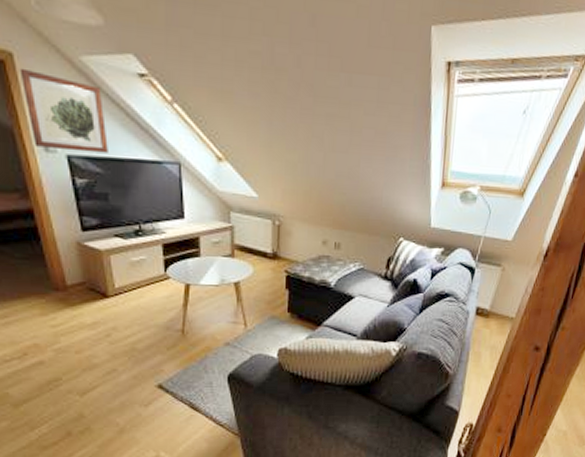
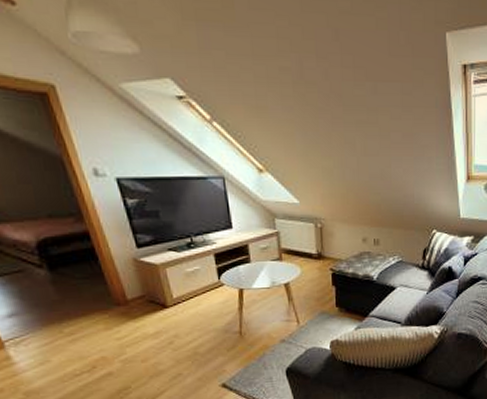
wall art: present [19,68,108,153] -> none [63,99,155,174]

